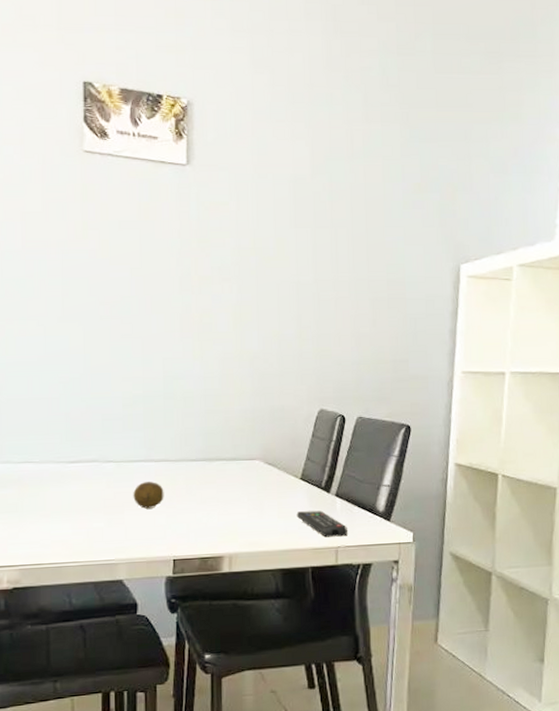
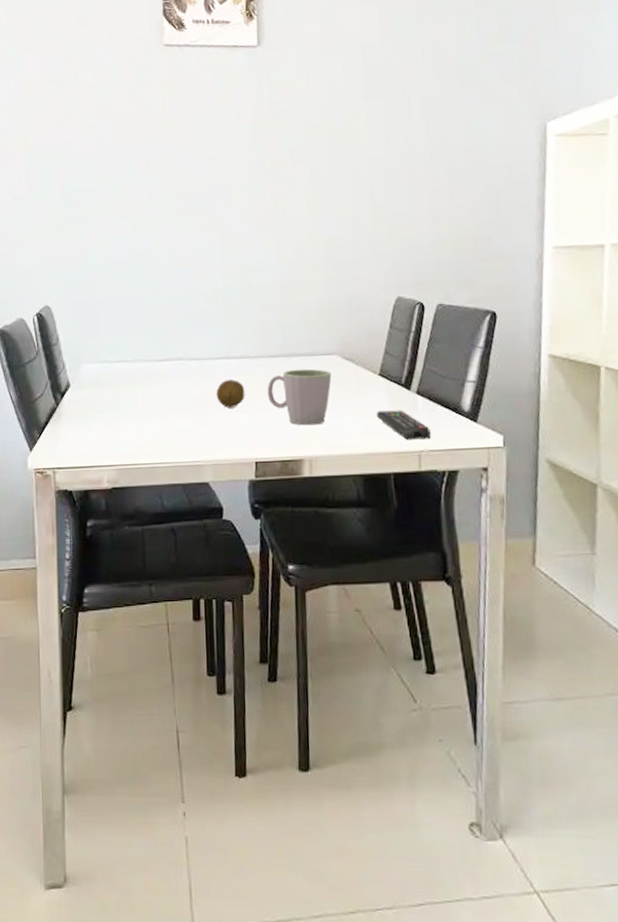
mug: none [187,472,254,525] -> present [267,368,332,426]

